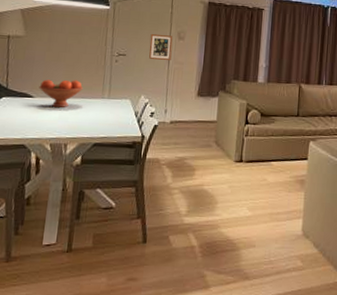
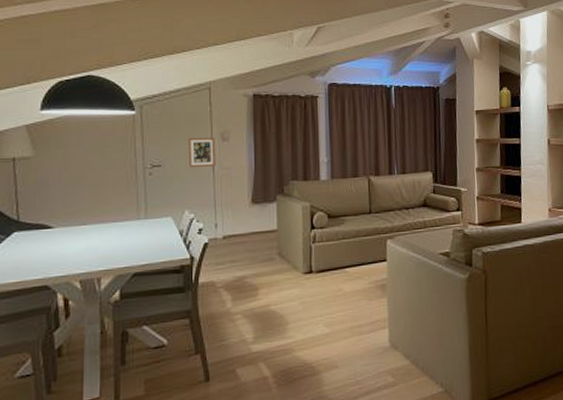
fruit bowl: present [39,79,84,108] -> none [58,201,114,236]

